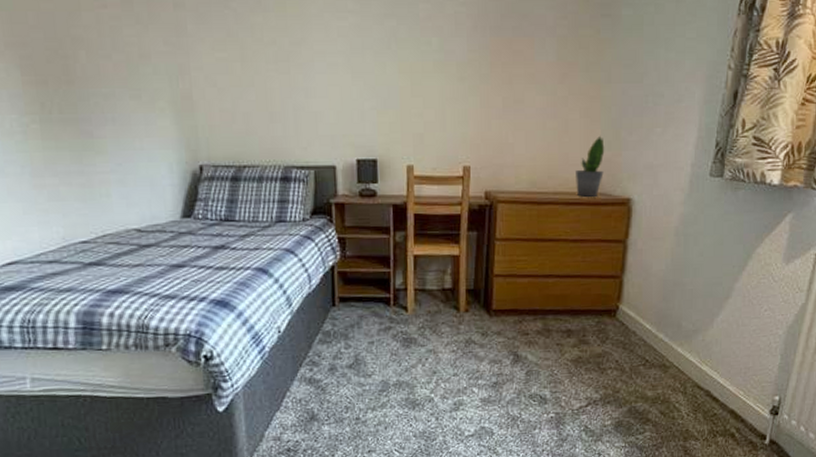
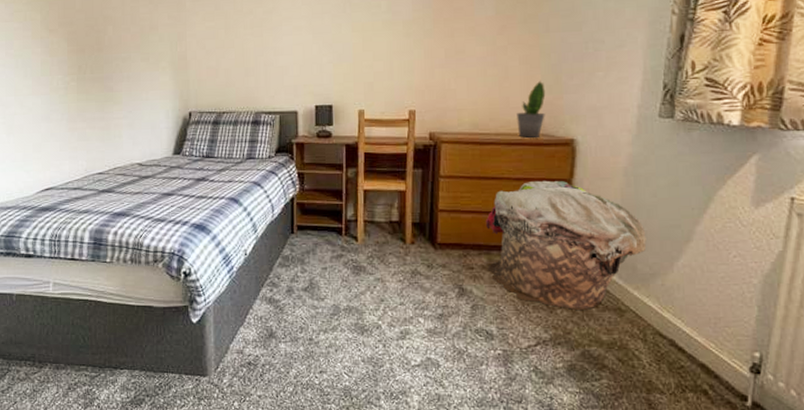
laundry basket: none [541,241,692,370] -> present [485,180,647,311]

